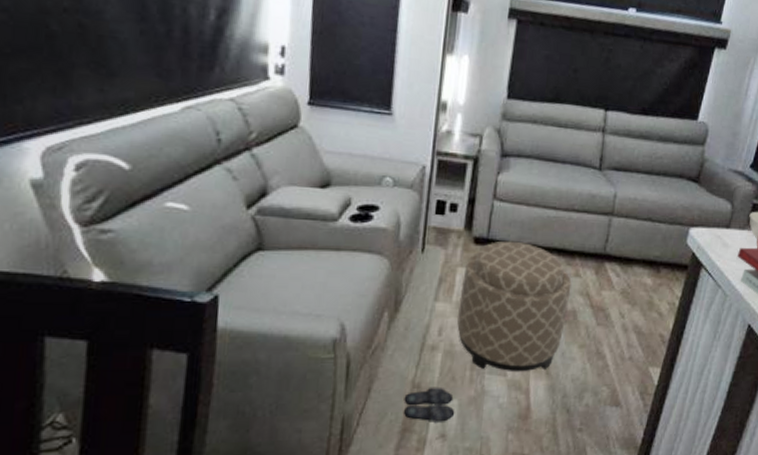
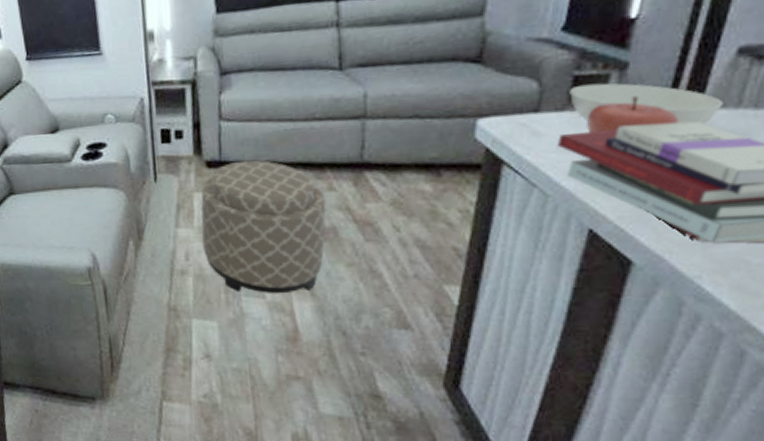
slippers: present [404,387,454,421] -> none [162,309,215,342]

